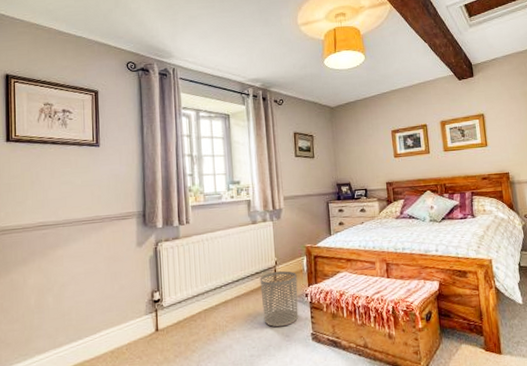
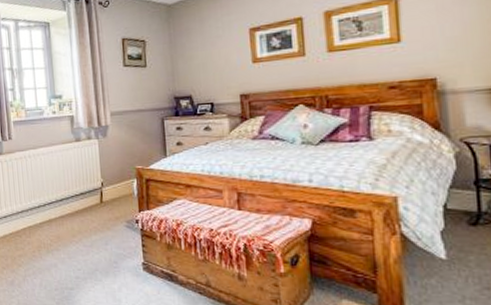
waste bin: present [260,271,299,327] -> none [85,194,128,252]

